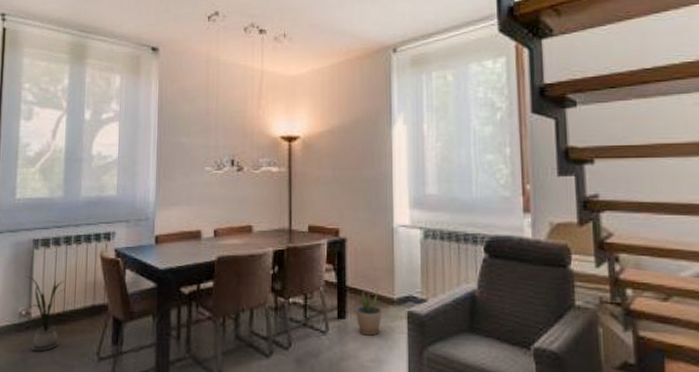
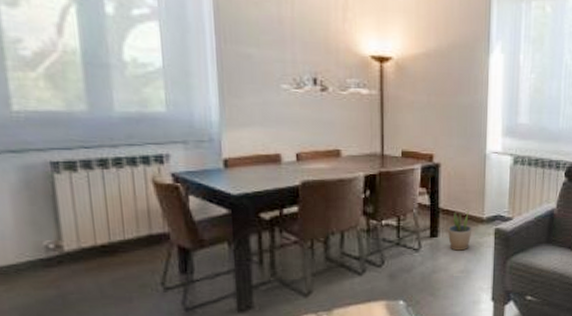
house plant: present [25,276,69,352] -> none [46,205,119,287]

